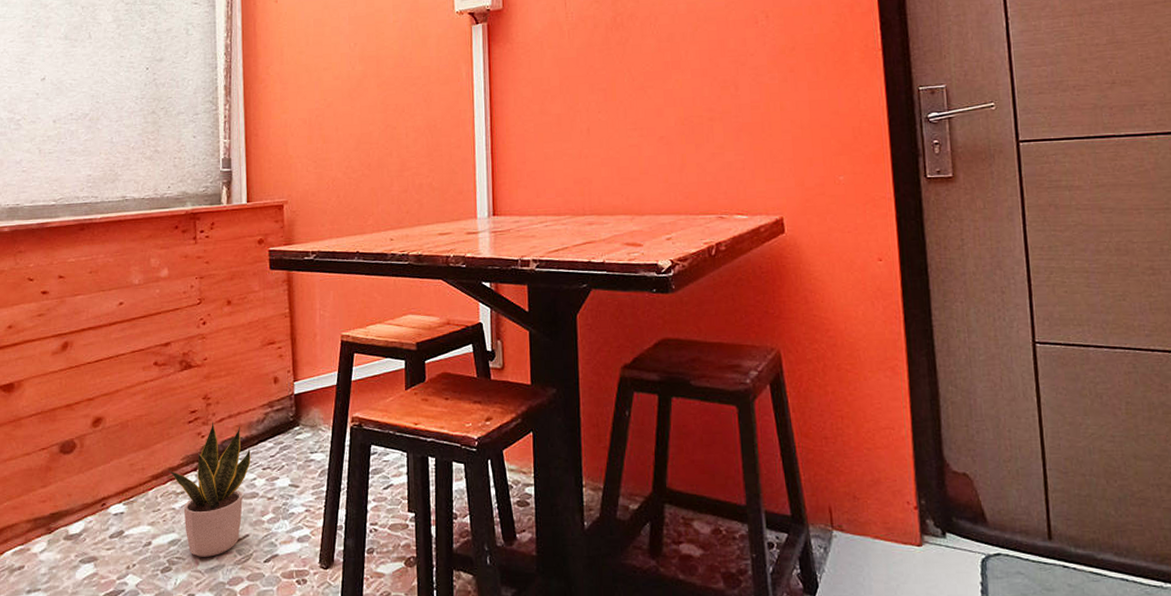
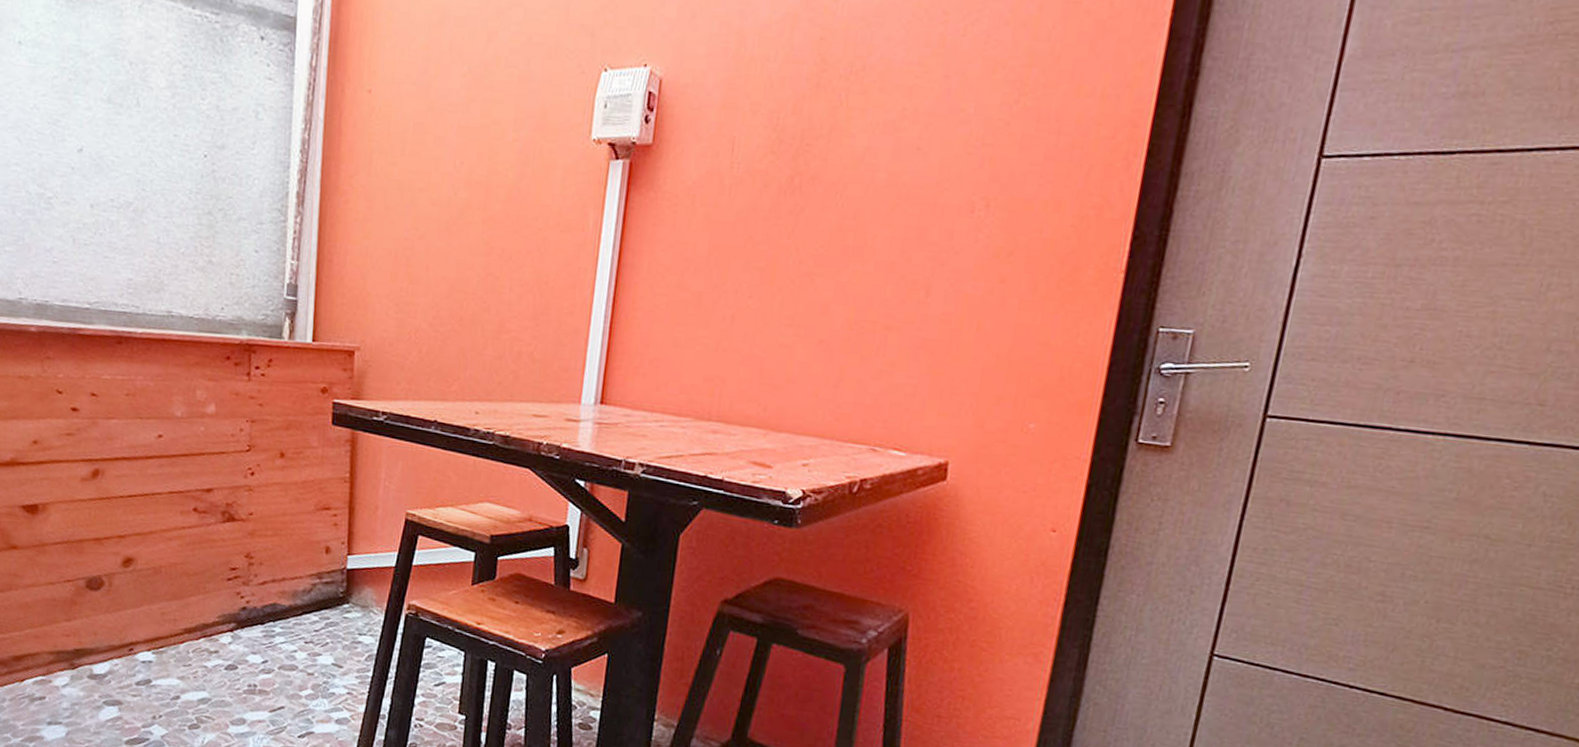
potted plant: present [168,421,251,557] -> none [202,582,293,722]

